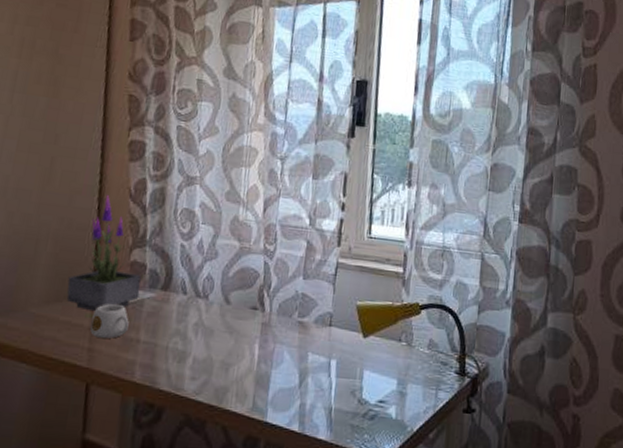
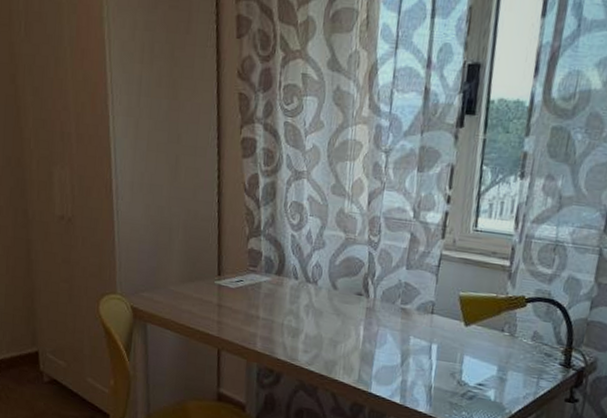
potted plant: present [66,195,141,312] -> none [197,190,258,291]
mug: present [90,303,129,339] -> none [218,285,250,314]

